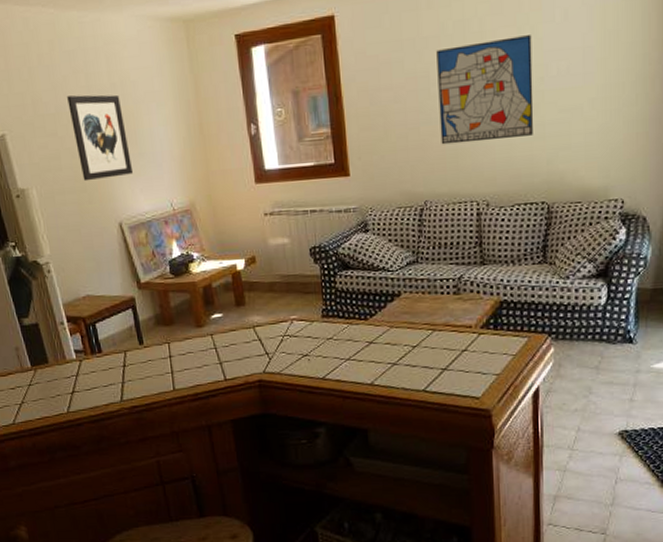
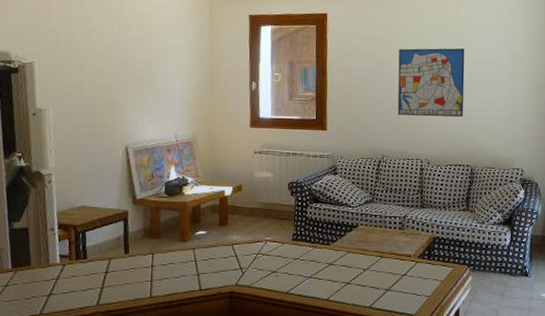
wall art: present [67,94,134,182] -> none [98,40,147,109]

